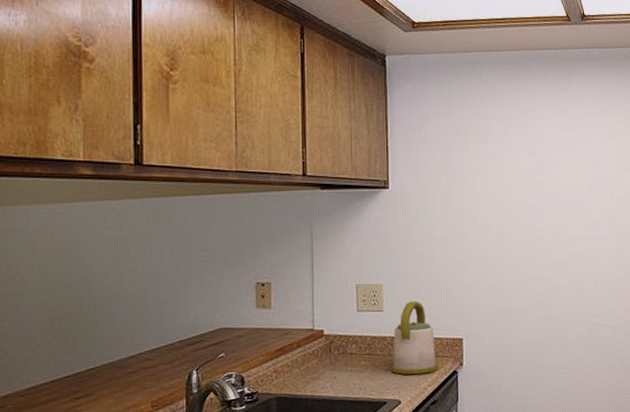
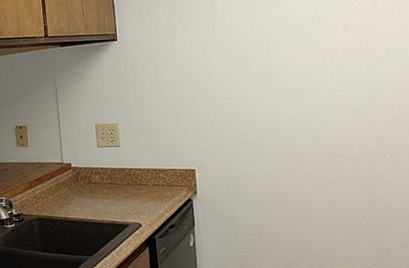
kettle: present [391,301,438,375] -> none [130,137,174,202]

